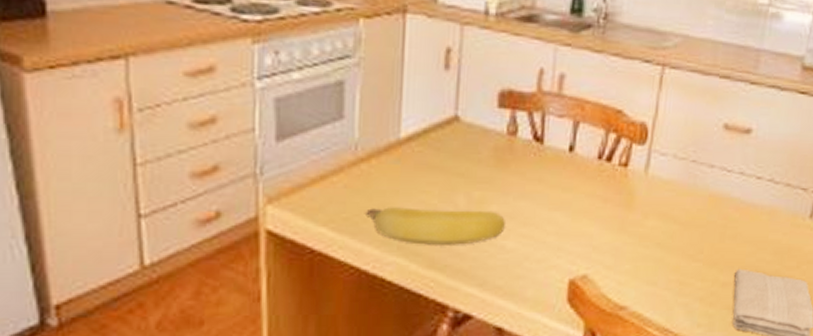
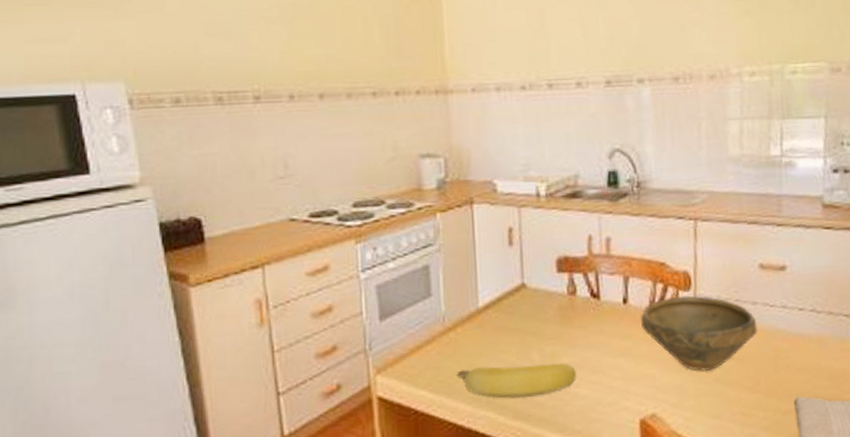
bowl: none [585,149,711,235] -> present [640,295,758,372]

